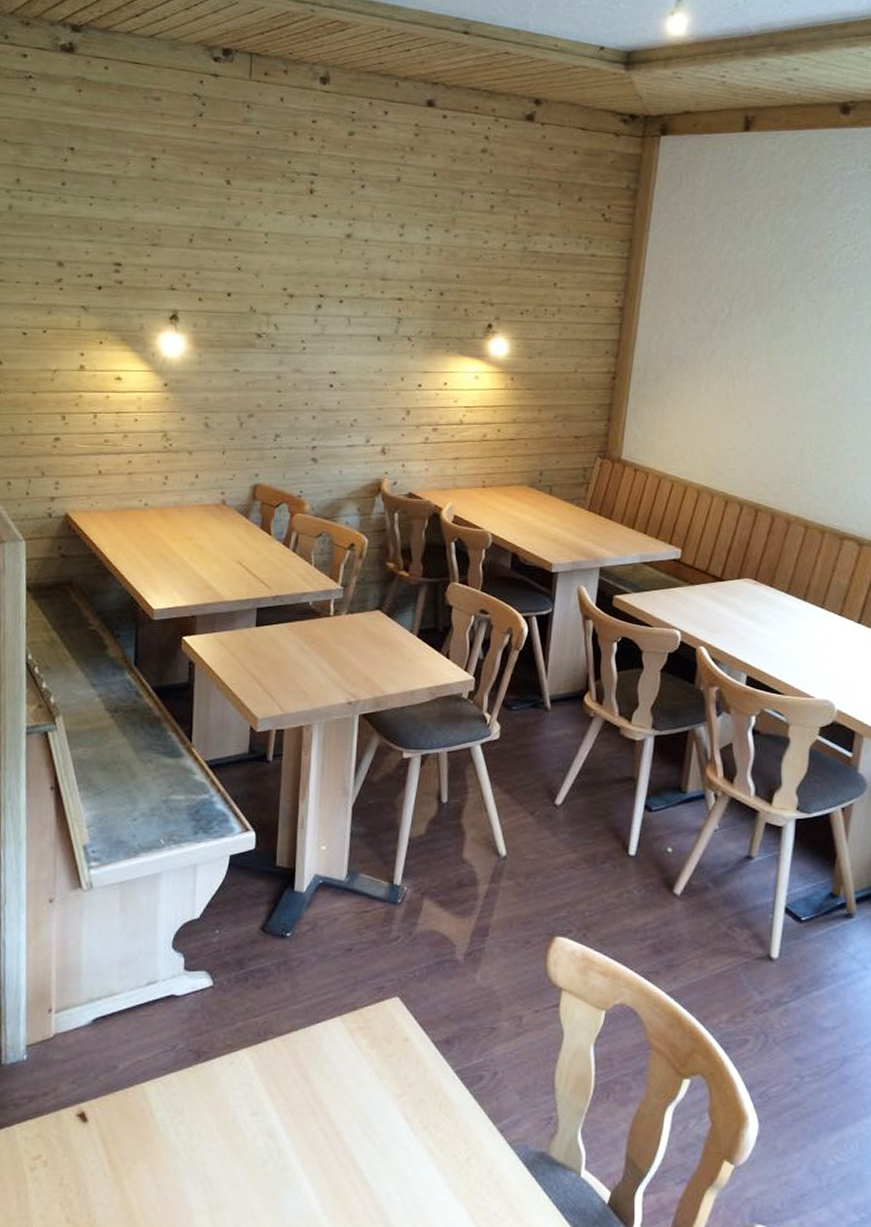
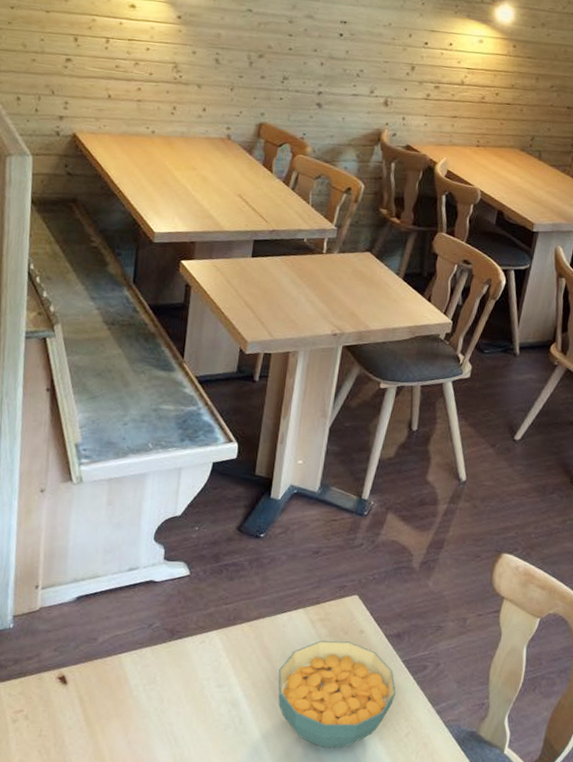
cereal bowl: none [318,1052,451,1181] -> present [278,640,396,748]

